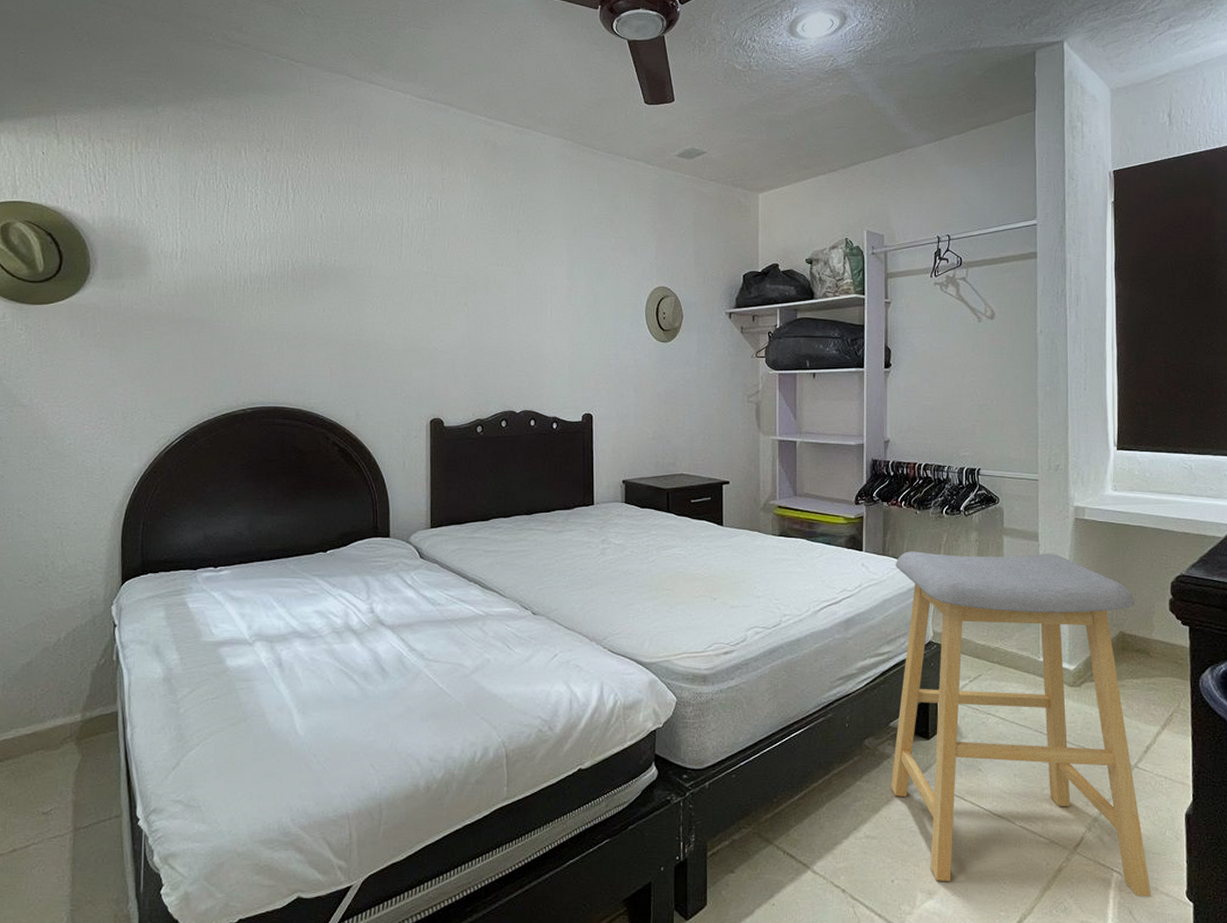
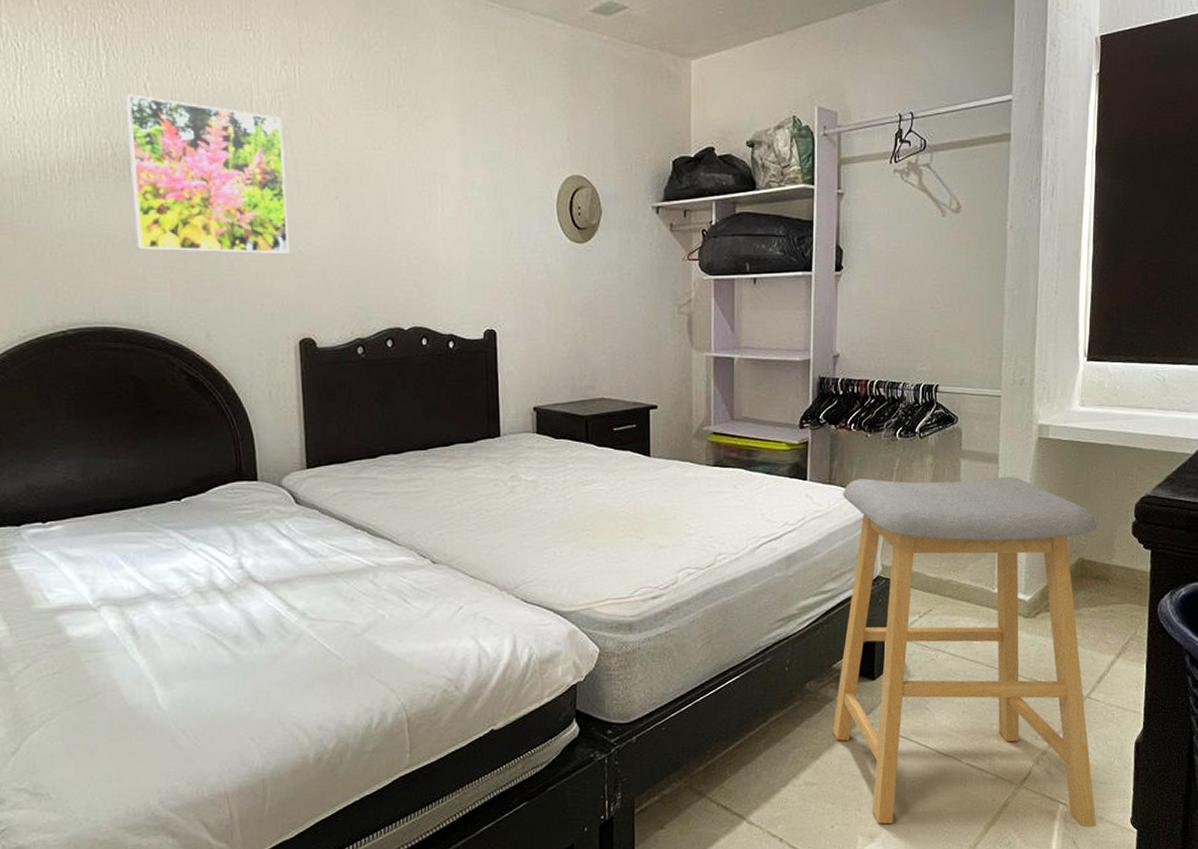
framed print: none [305,223,426,349] -> present [125,94,290,254]

